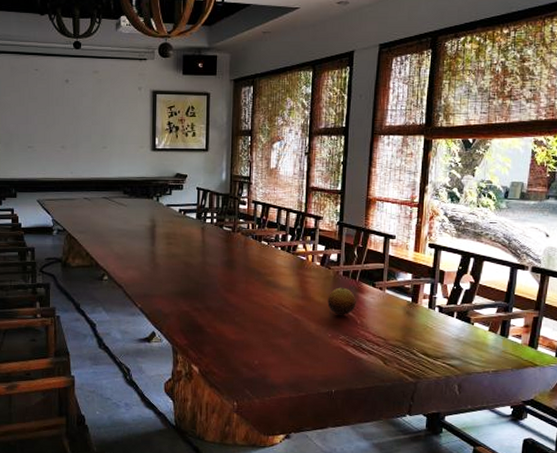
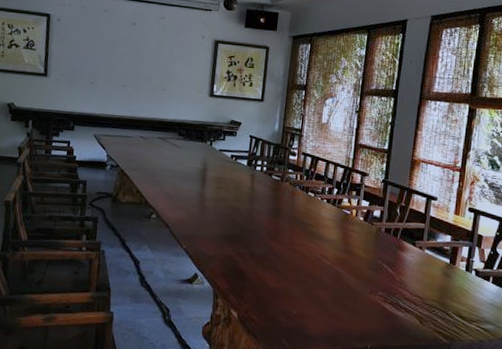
fruit: present [327,287,356,315] -> none [368,243,396,272]

